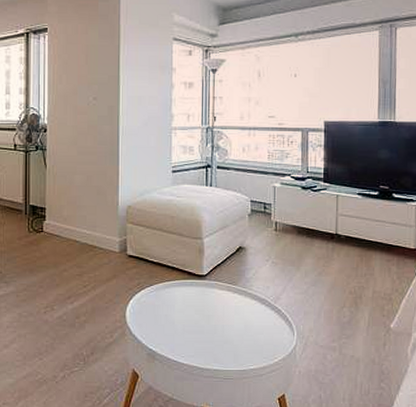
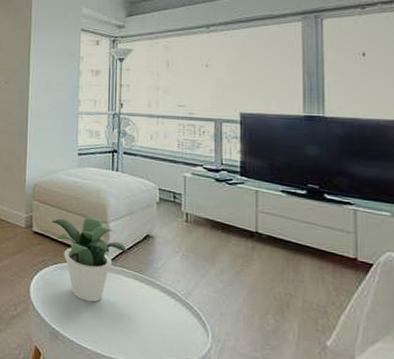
potted plant: none [146,235,222,318] -> present [51,217,128,302]

